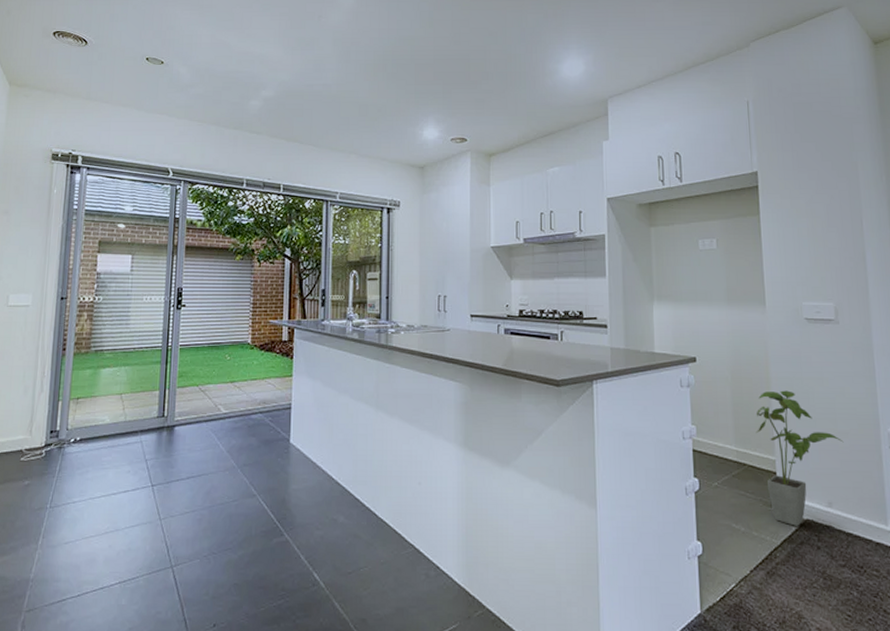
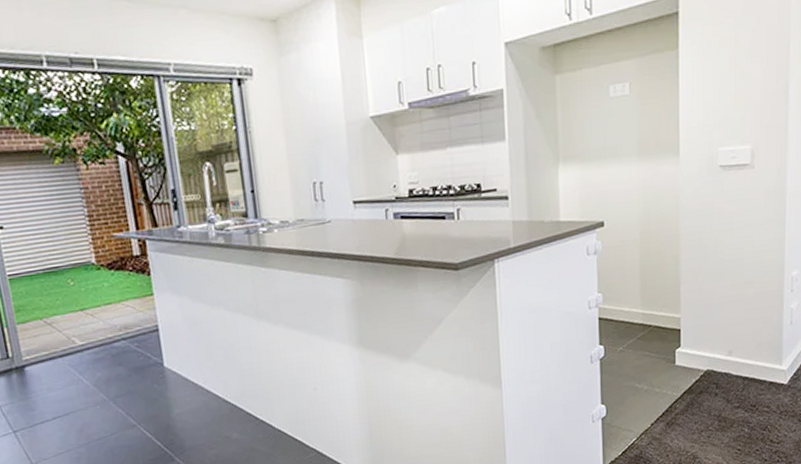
house plant: present [755,390,844,526] -> none [662,245,748,378]

